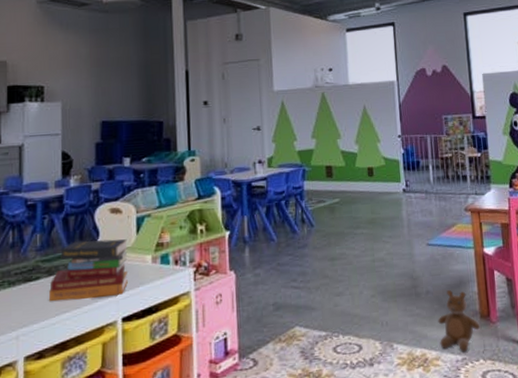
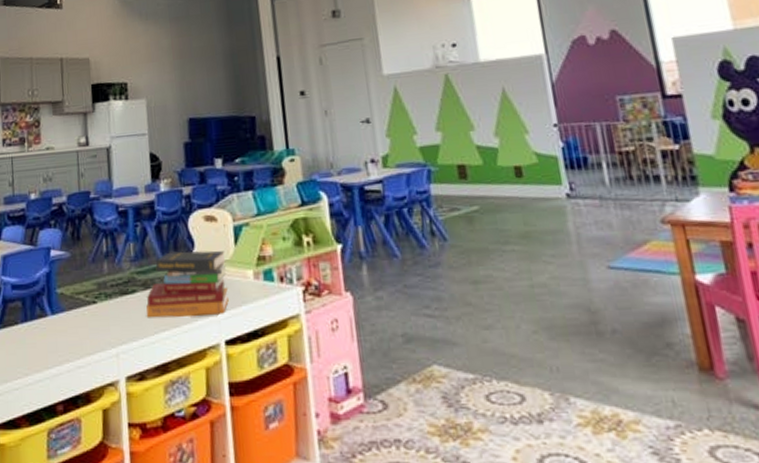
teddy bear: present [438,289,481,352] -> none [632,329,700,416]

